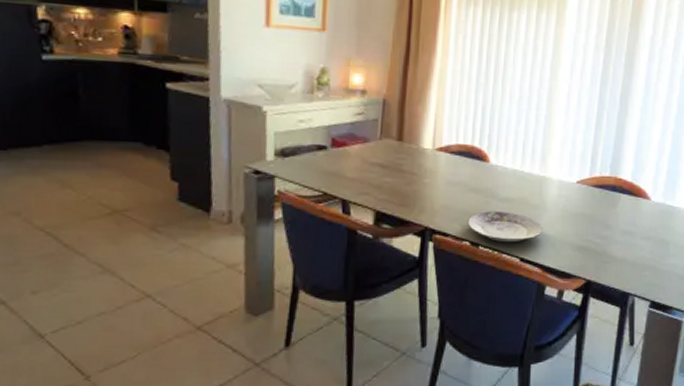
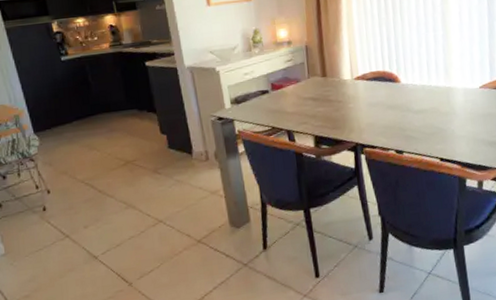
plate: present [467,211,543,243] -> none [390,121,456,147]

